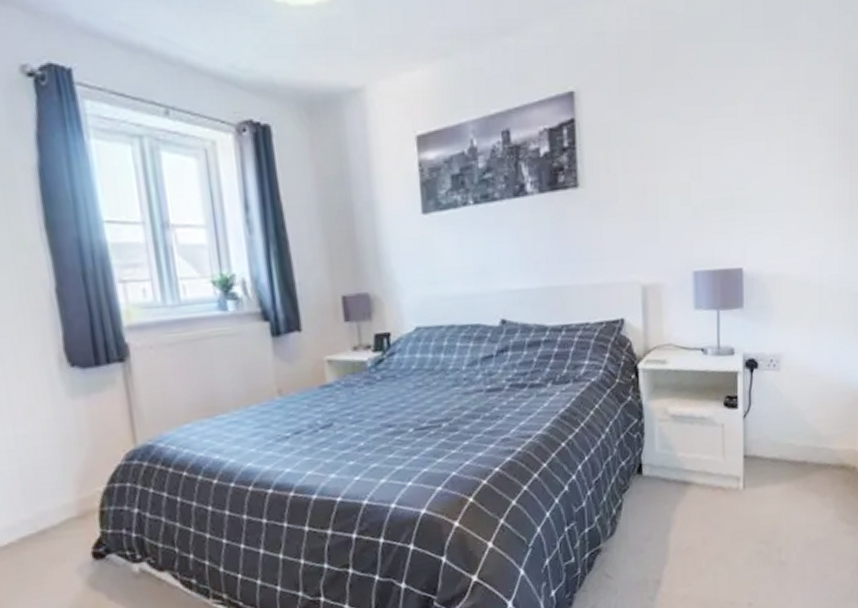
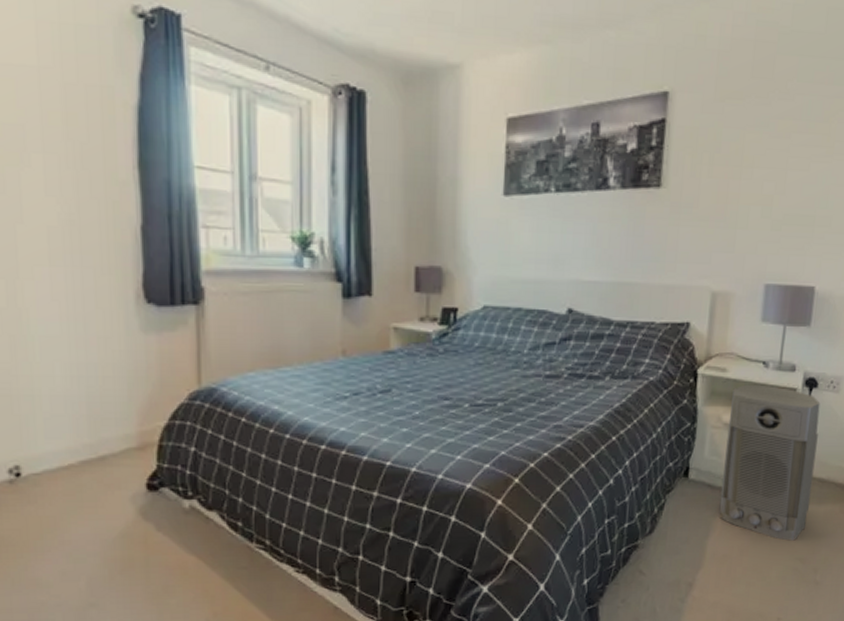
air purifier: none [675,372,766,525] -> present [719,384,820,541]

